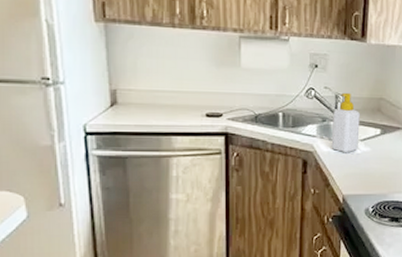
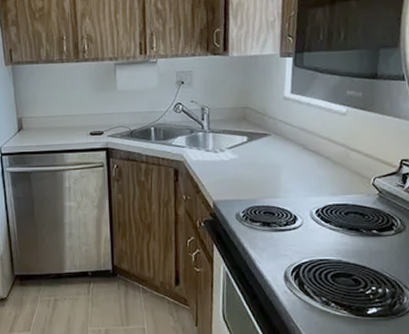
soap bottle: present [331,92,360,152] -> none [199,104,227,160]

